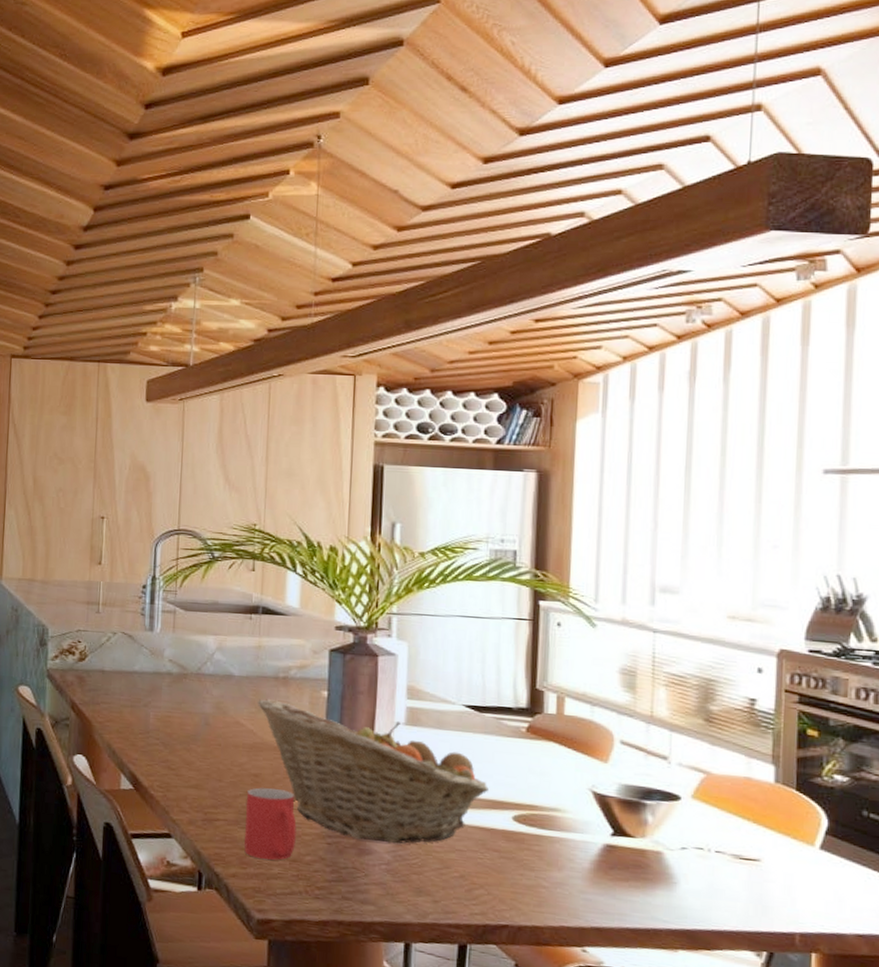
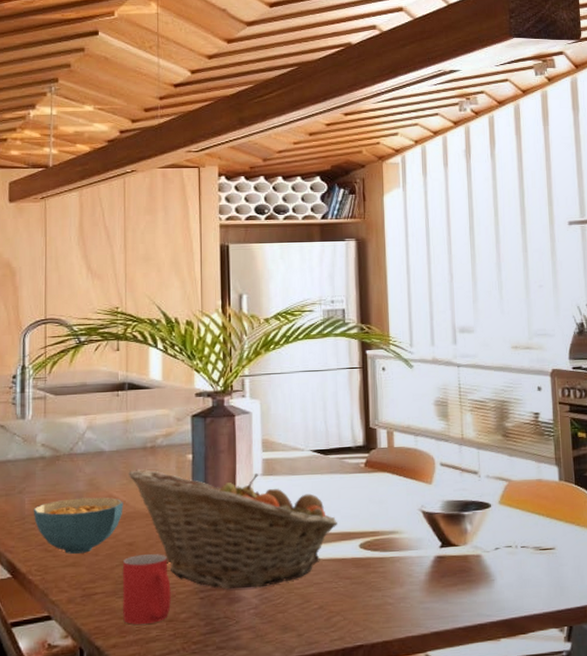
cereal bowl: none [157,719,251,777] -> present [33,497,123,554]

